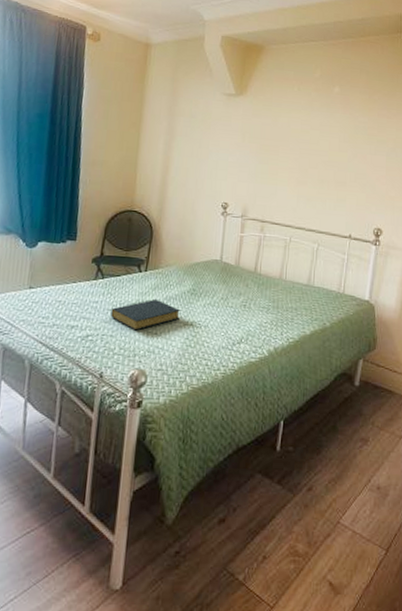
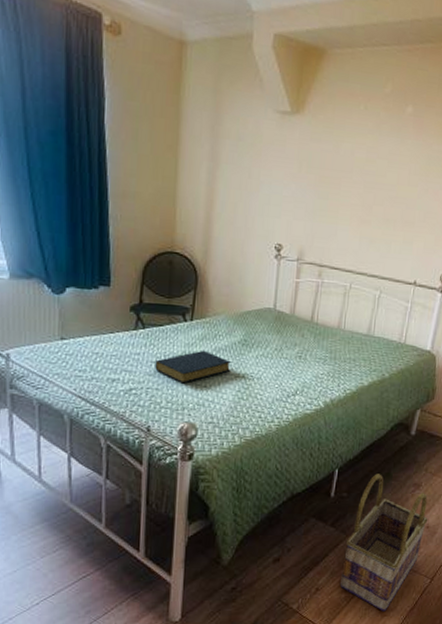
basket: none [288,426,378,588] -> present [339,474,428,612]

